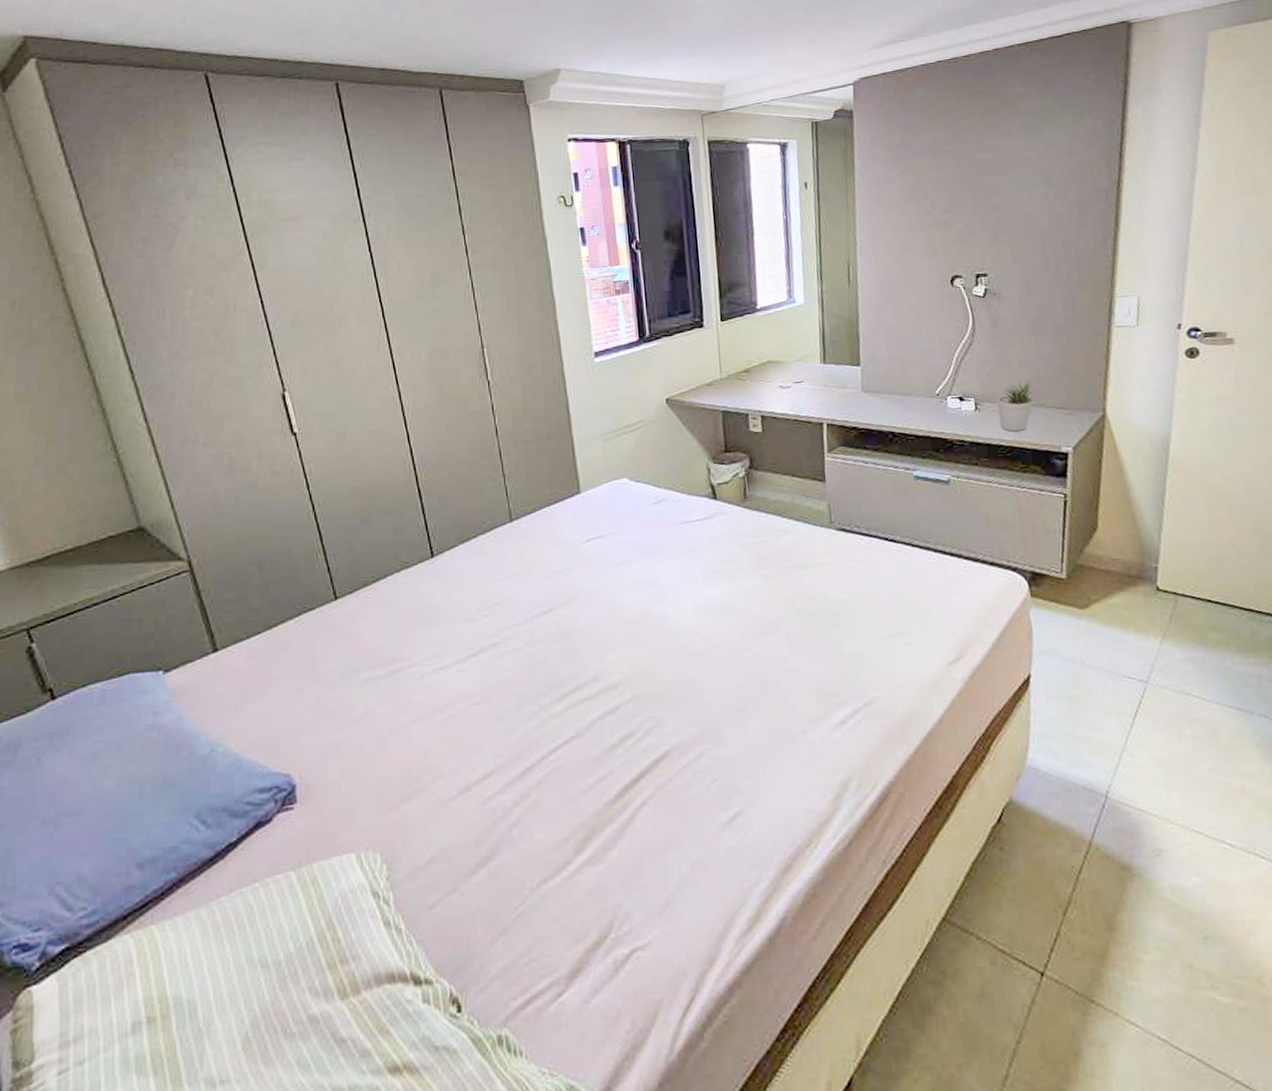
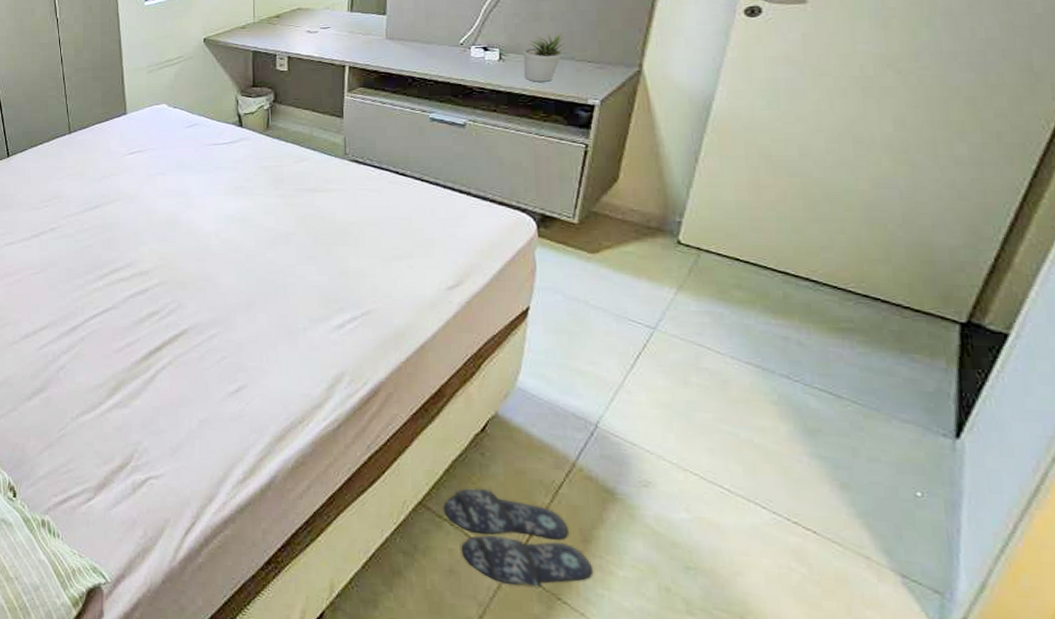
slippers: none [968,889,1122,998] -> present [443,488,594,587]

